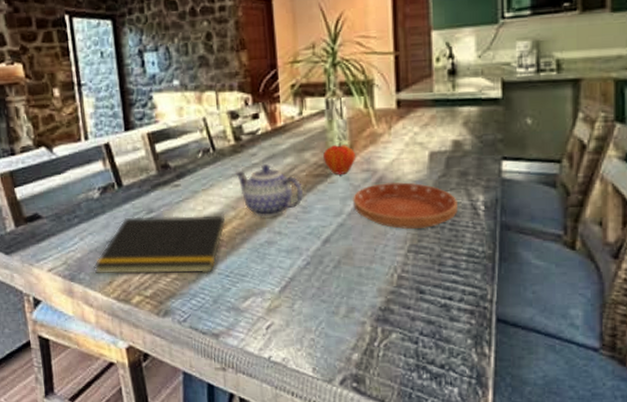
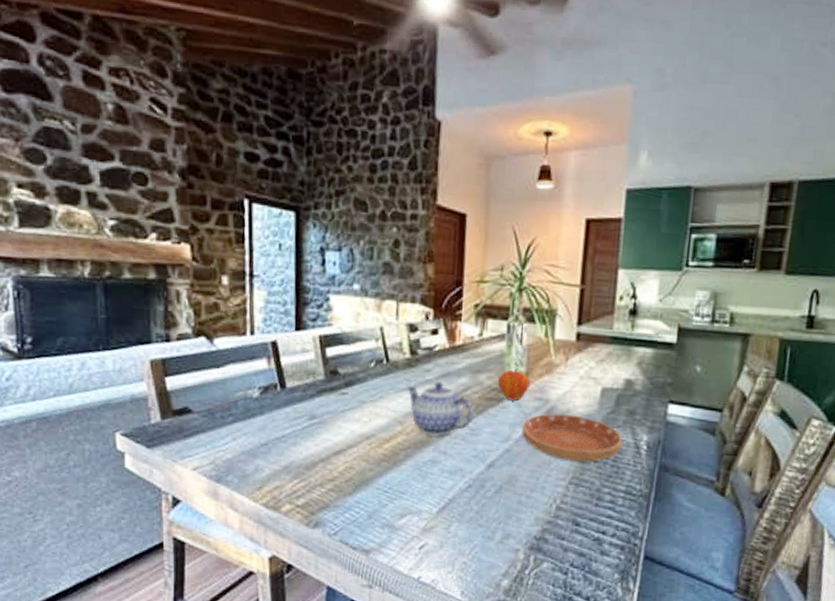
notepad: present [93,214,226,274] -> none [244,421,391,487]

